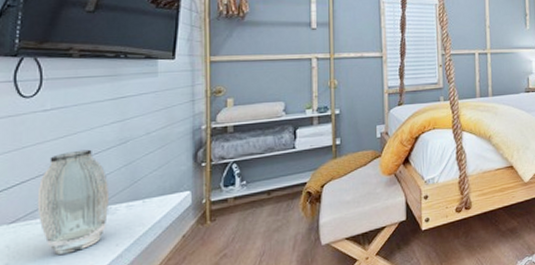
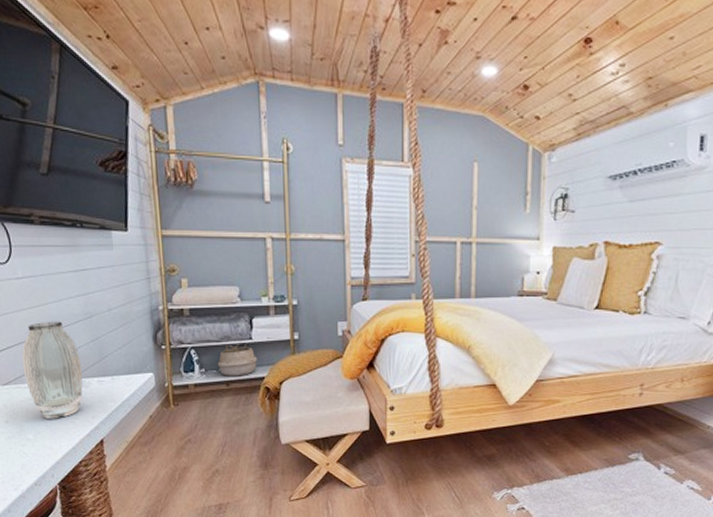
woven basket: none [259,151,301,186] -> present [217,341,258,377]

